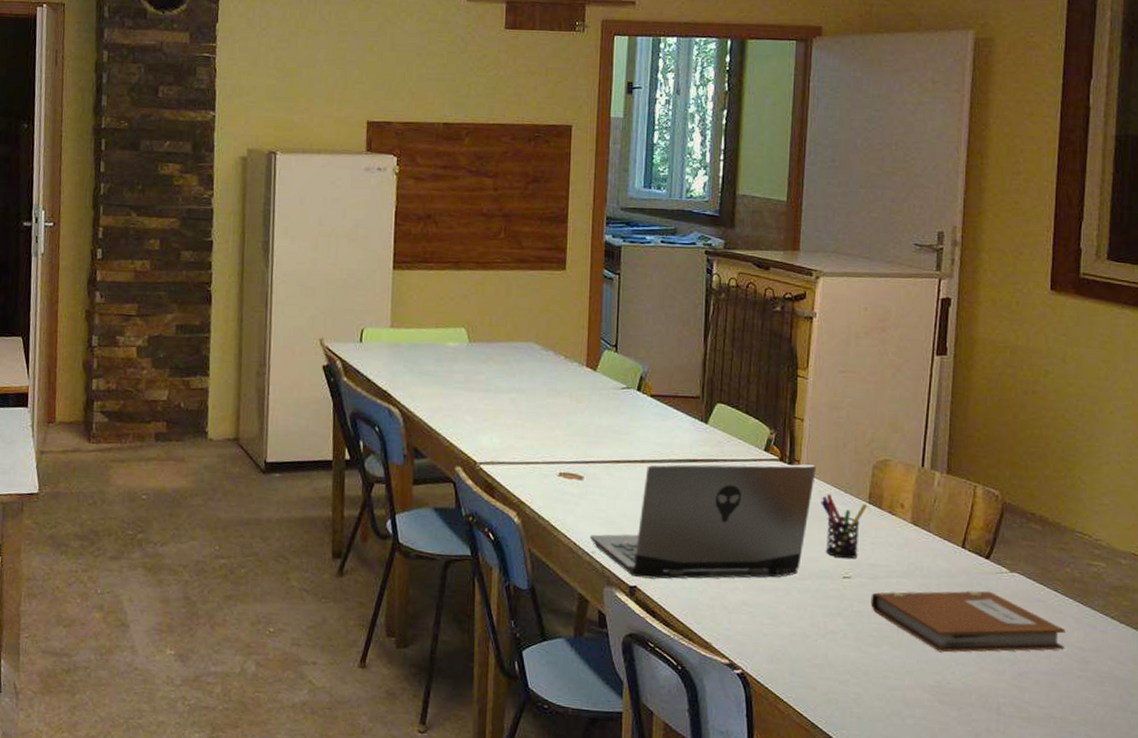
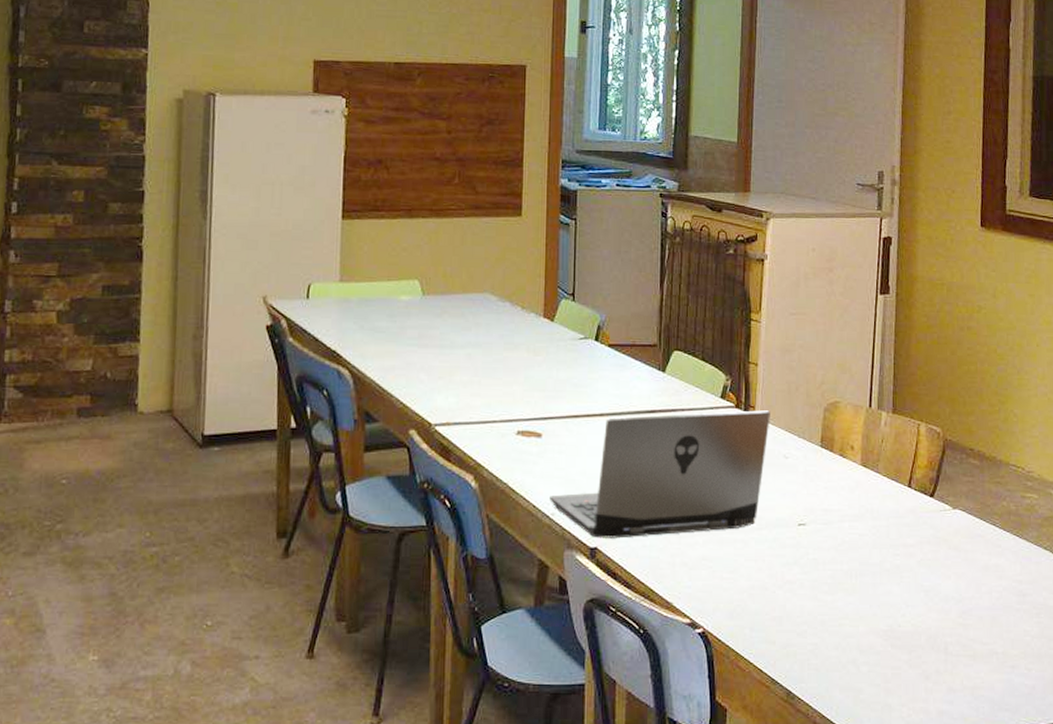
pen holder: present [821,494,867,559] -> none [775,439,819,506]
notebook: present [871,590,1066,653] -> none [825,529,1004,595]

